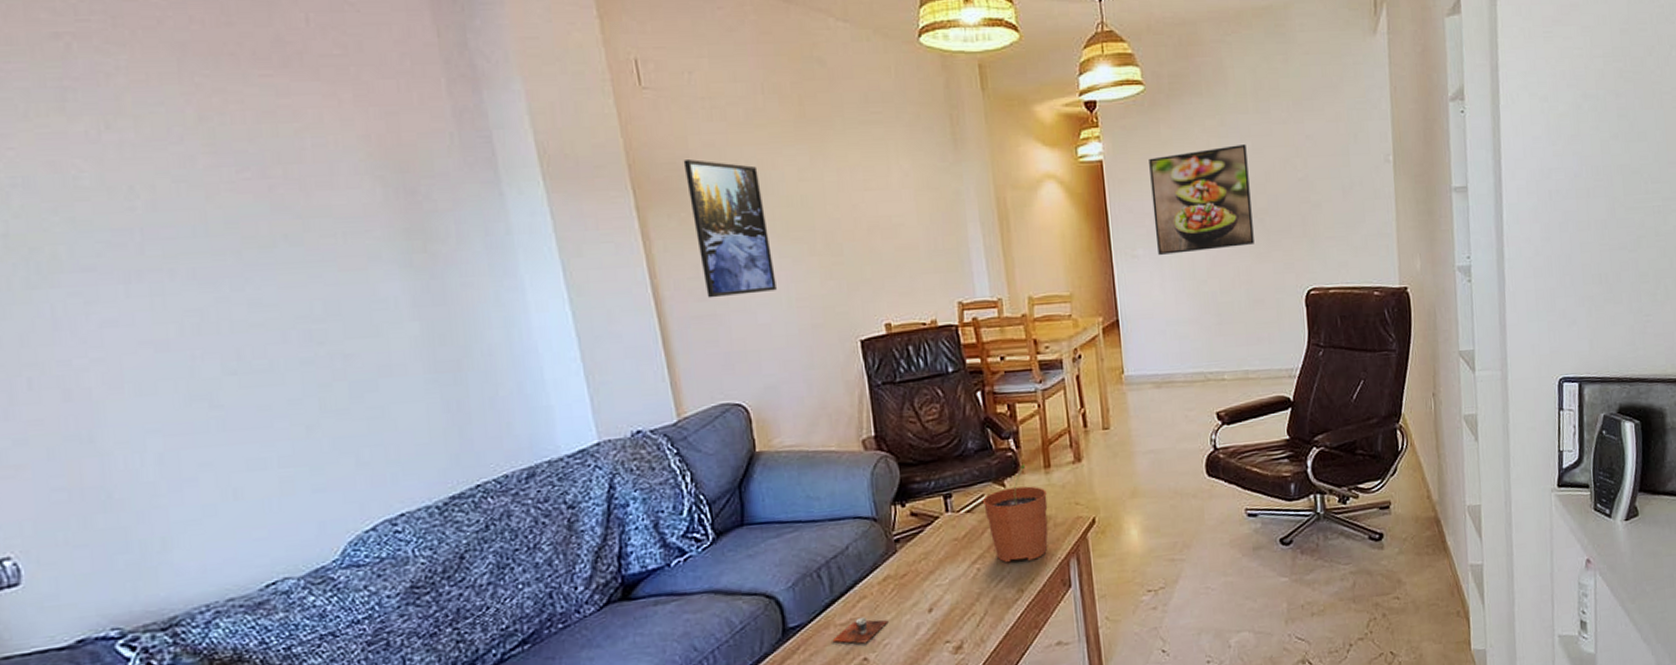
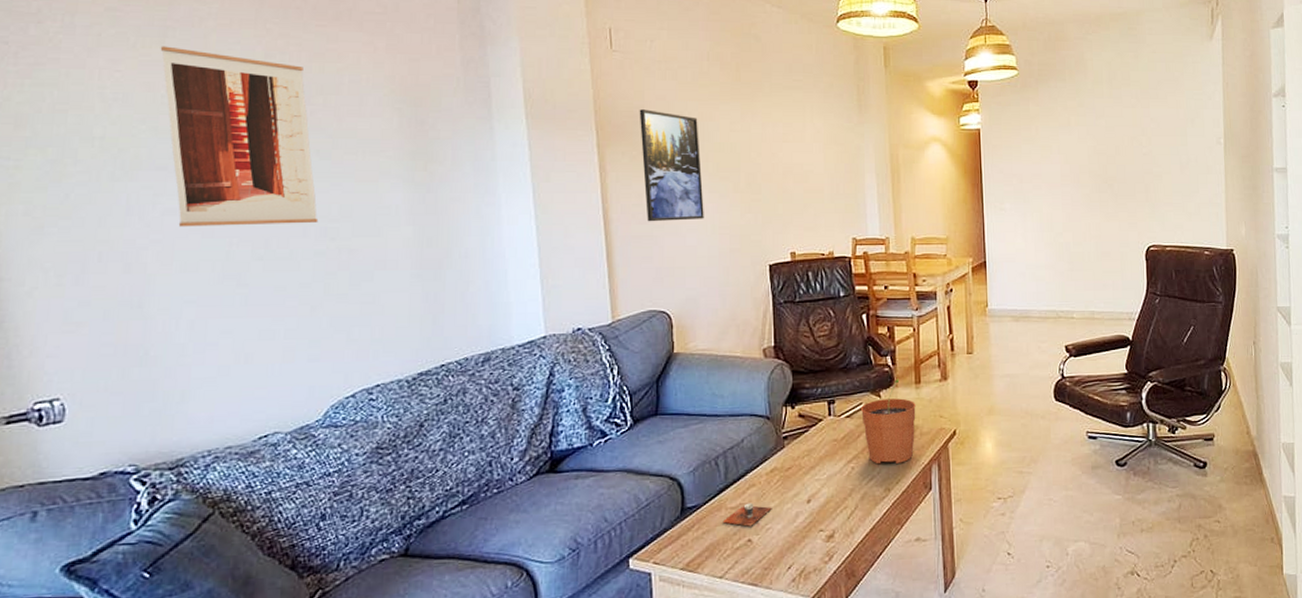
wall art: none [60,113,300,341] -> present [160,46,319,227]
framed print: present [1149,143,1254,255] -> none [1019,122,1104,209]

